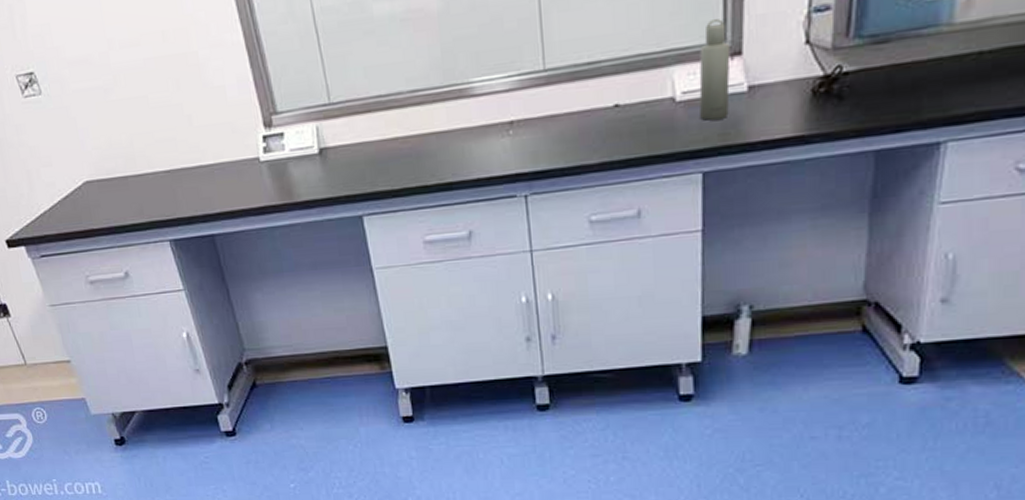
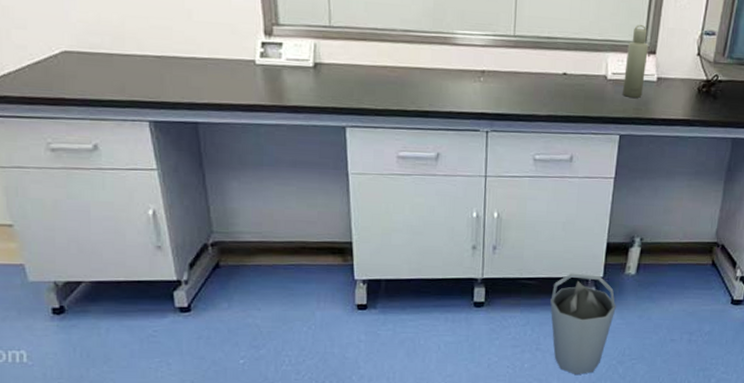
trash bin: none [633,359,725,488] -> present [550,273,616,374]

